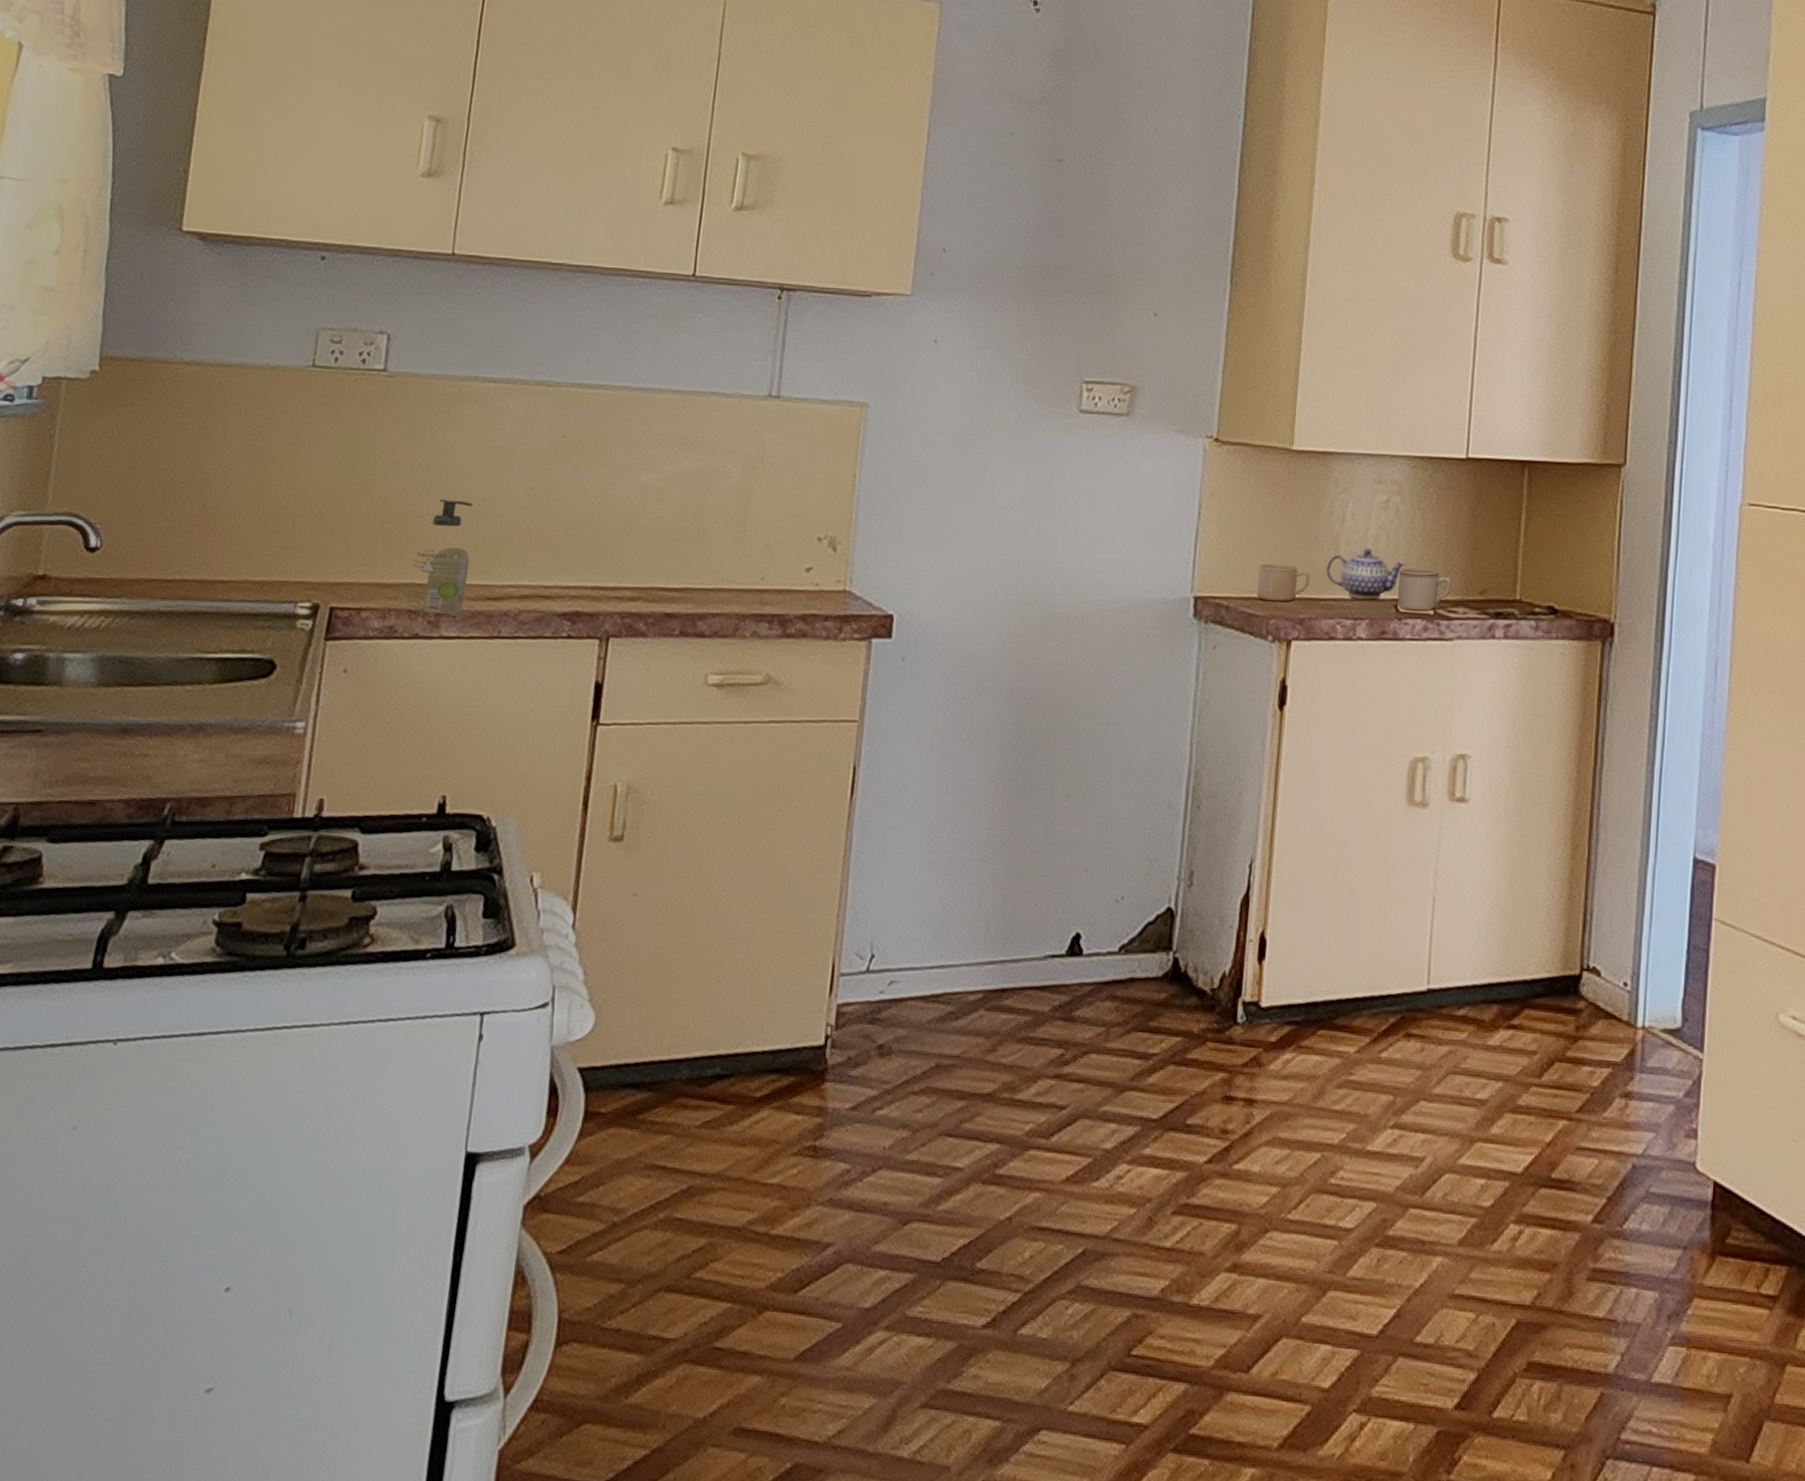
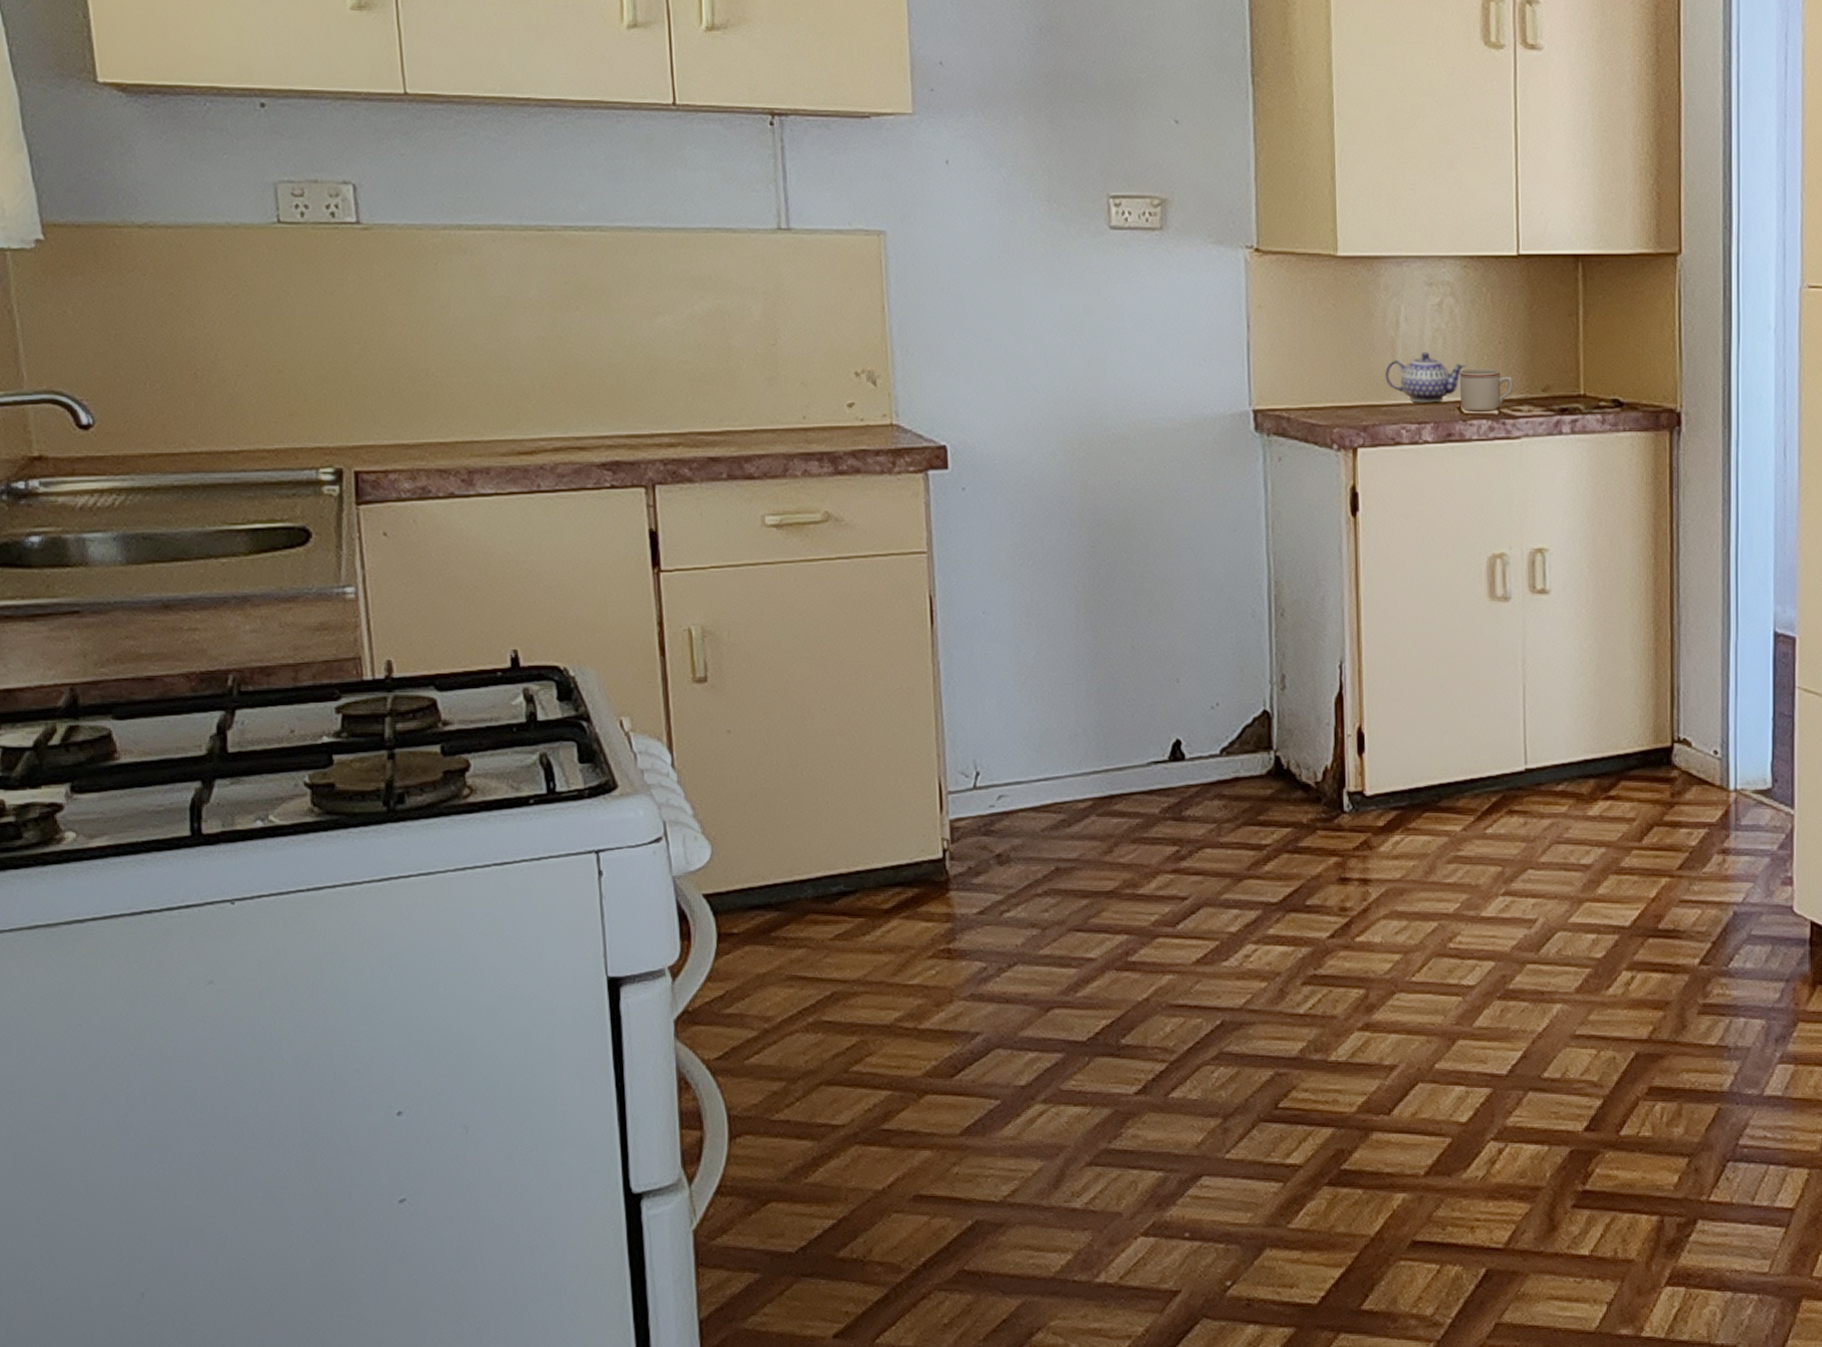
soap dispenser: present [407,498,474,616] -> none [432,354,495,472]
mug: present [1257,563,1310,602] -> none [1315,372,1369,411]

